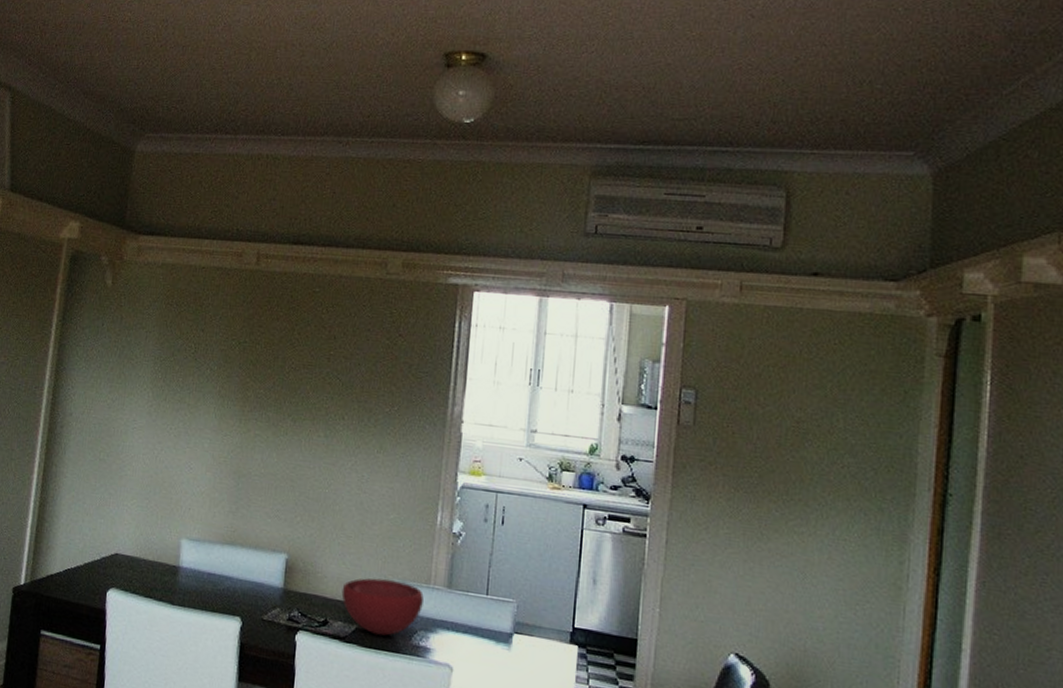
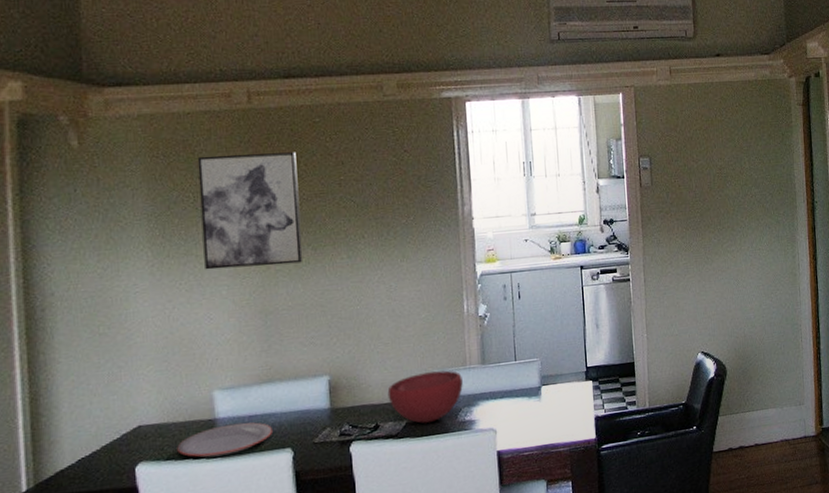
plate: none [143,574,228,606] -> present [177,422,274,458]
wall art: none [193,310,292,432] -> present [197,152,303,270]

